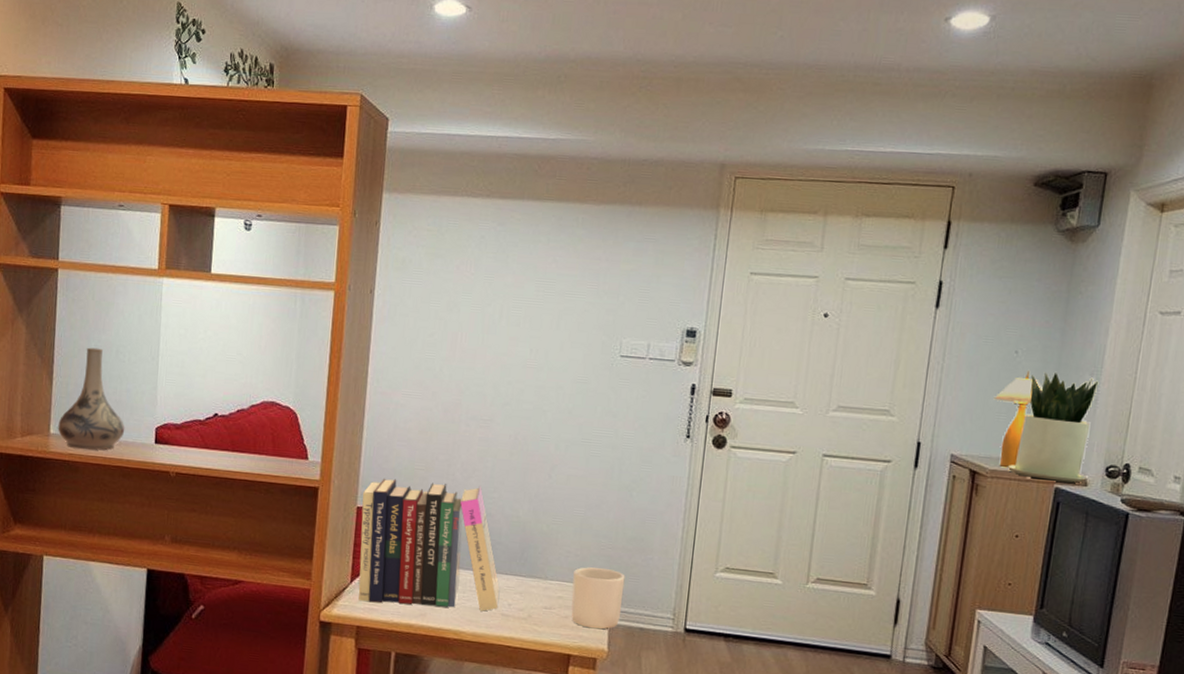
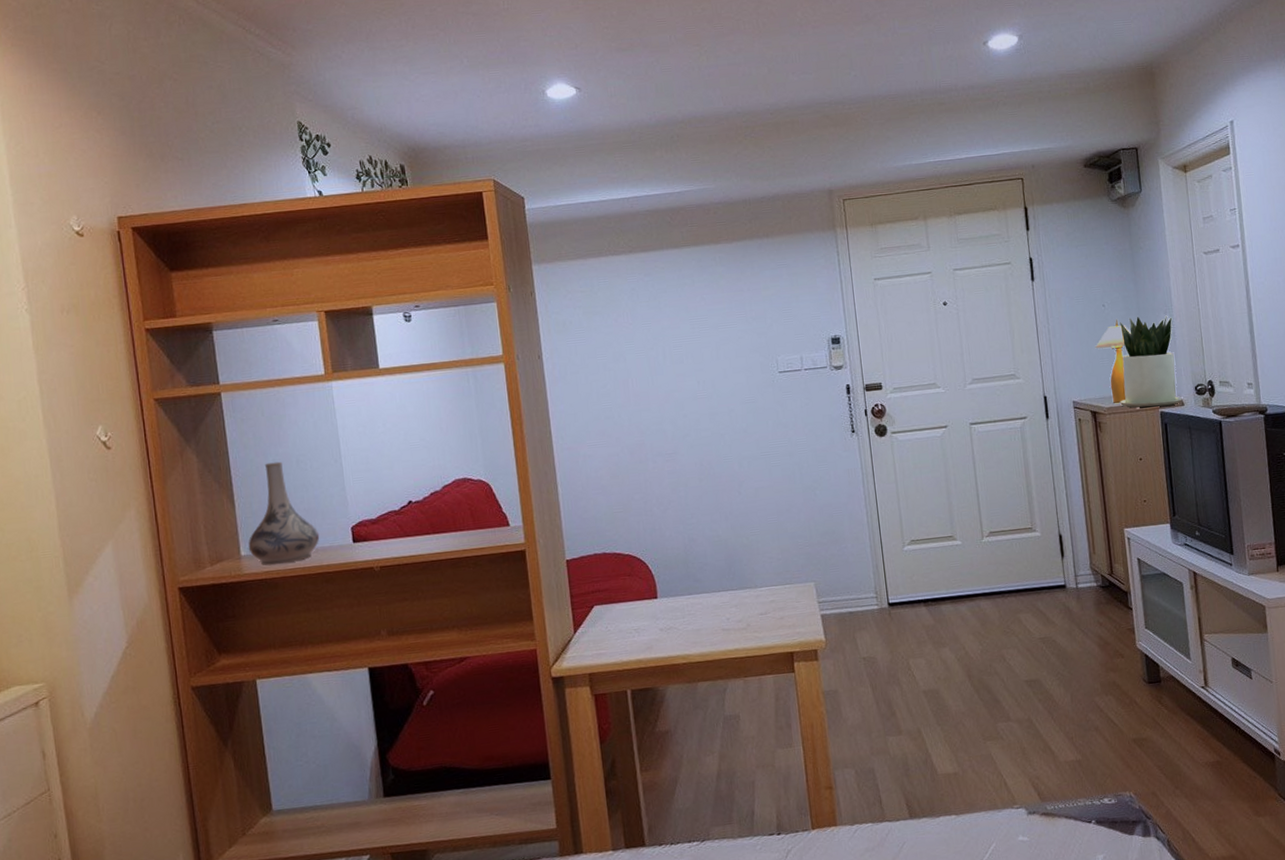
books: present [358,478,499,612] -> none [568,515,718,649]
mug: present [571,567,625,630] -> none [779,565,830,624]

